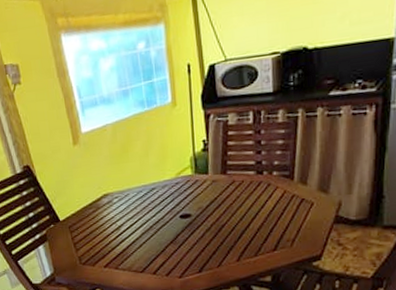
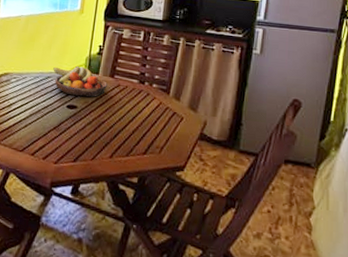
fruit bowl: none [156,169,220,204] -> present [53,65,107,97]

